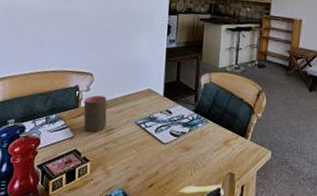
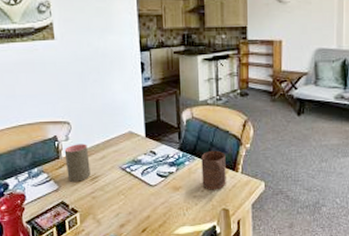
cup: none [212,116,238,154] -> present [201,150,226,190]

